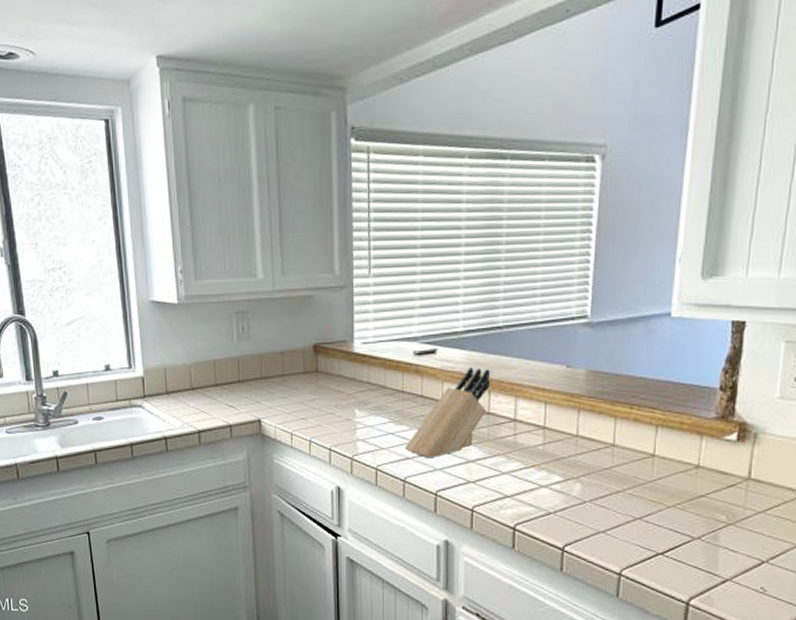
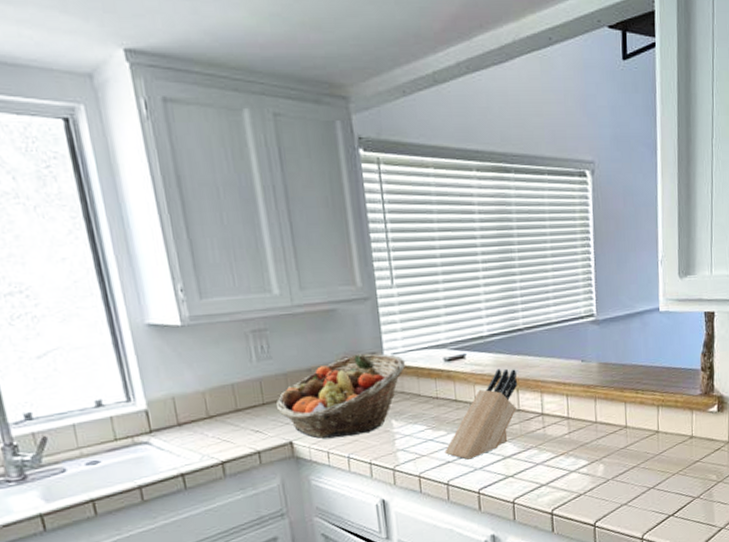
fruit basket: none [249,341,375,421] -> present [276,353,406,438]

